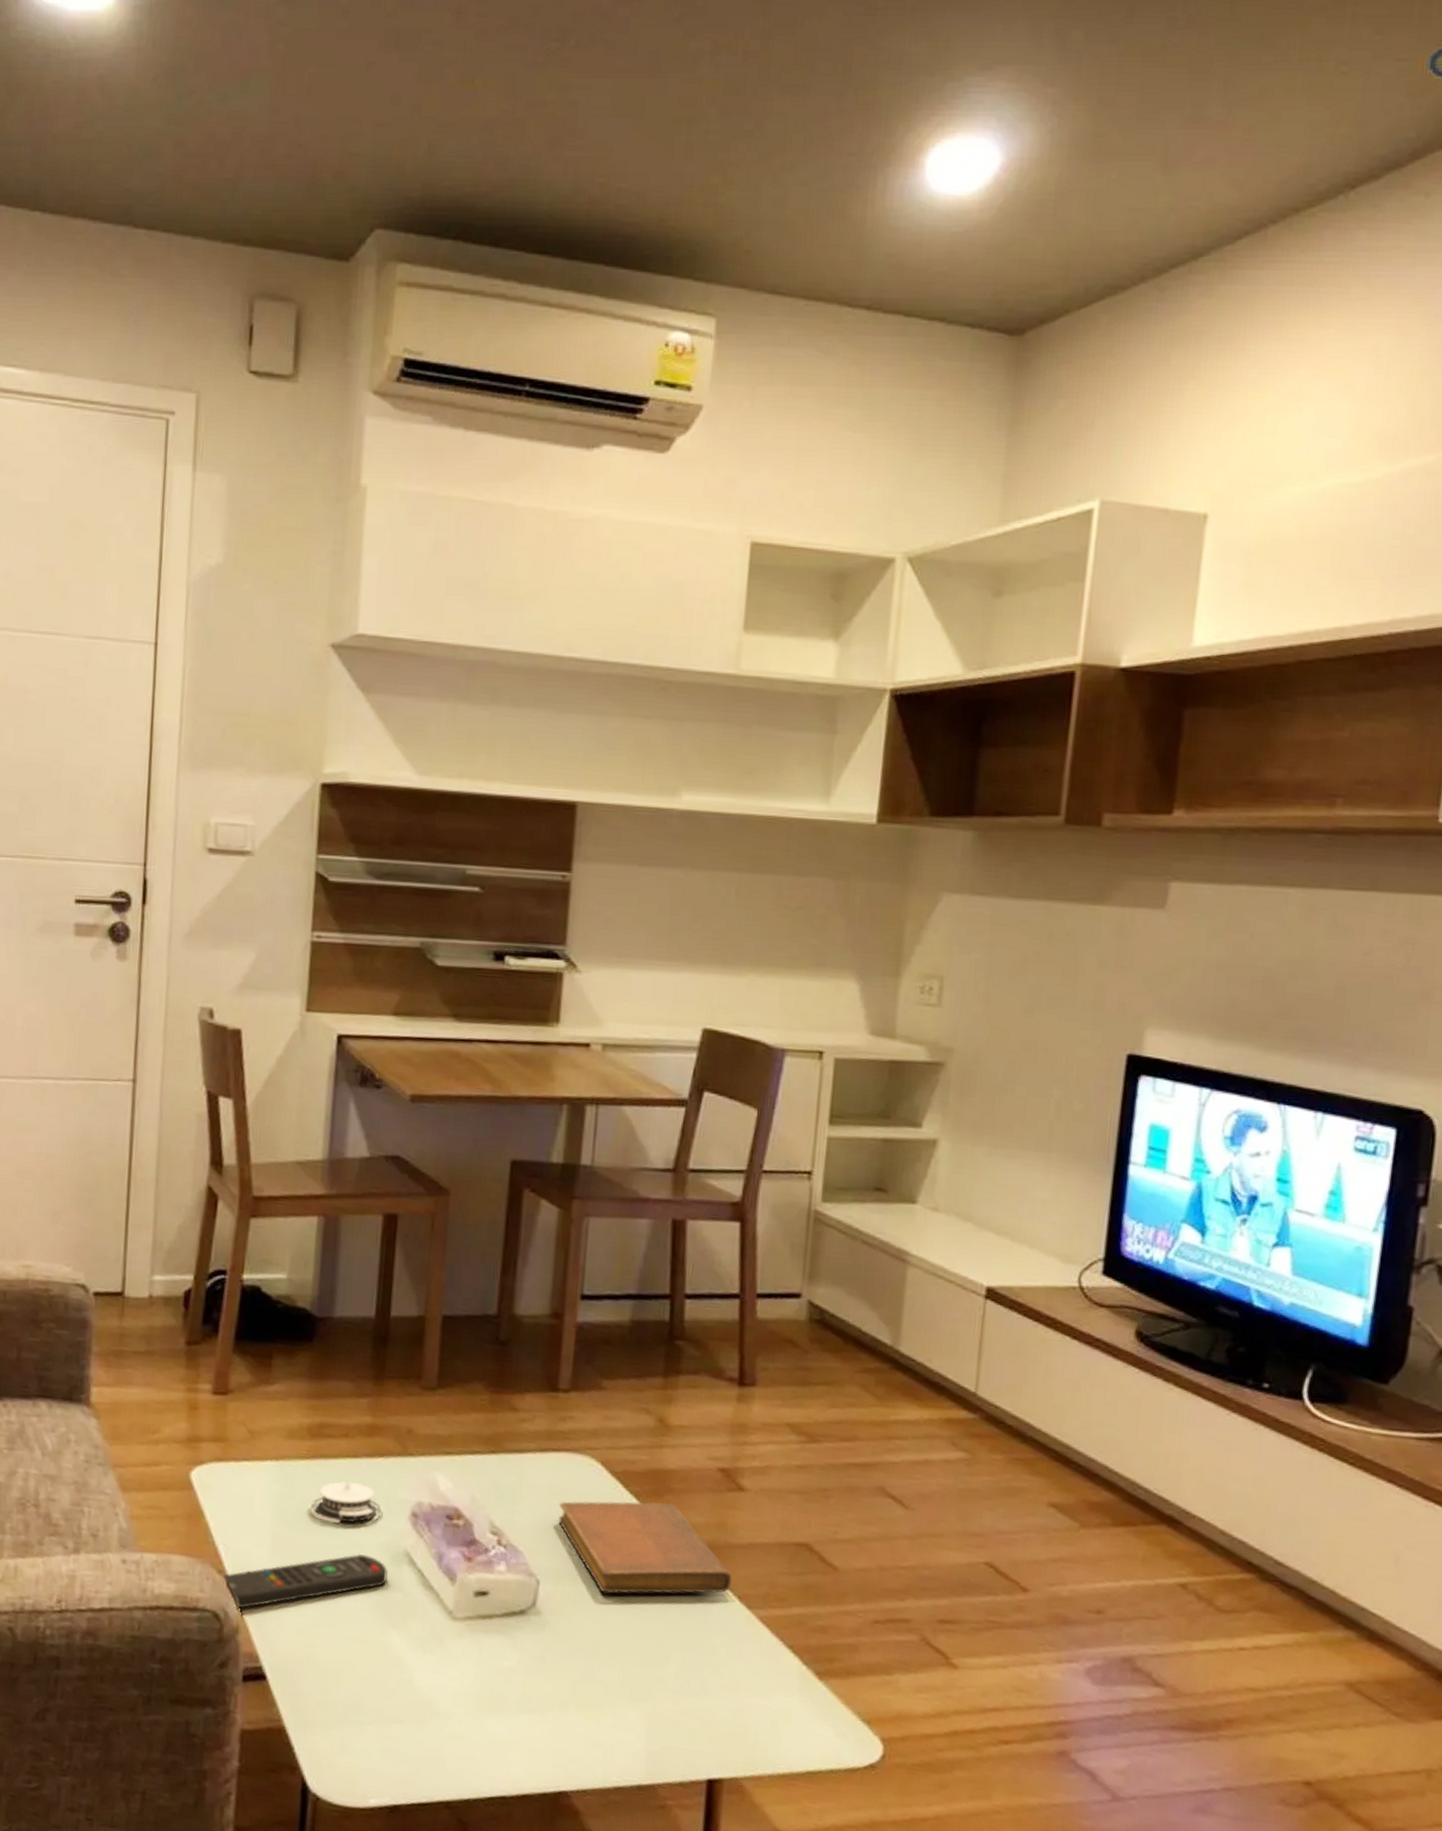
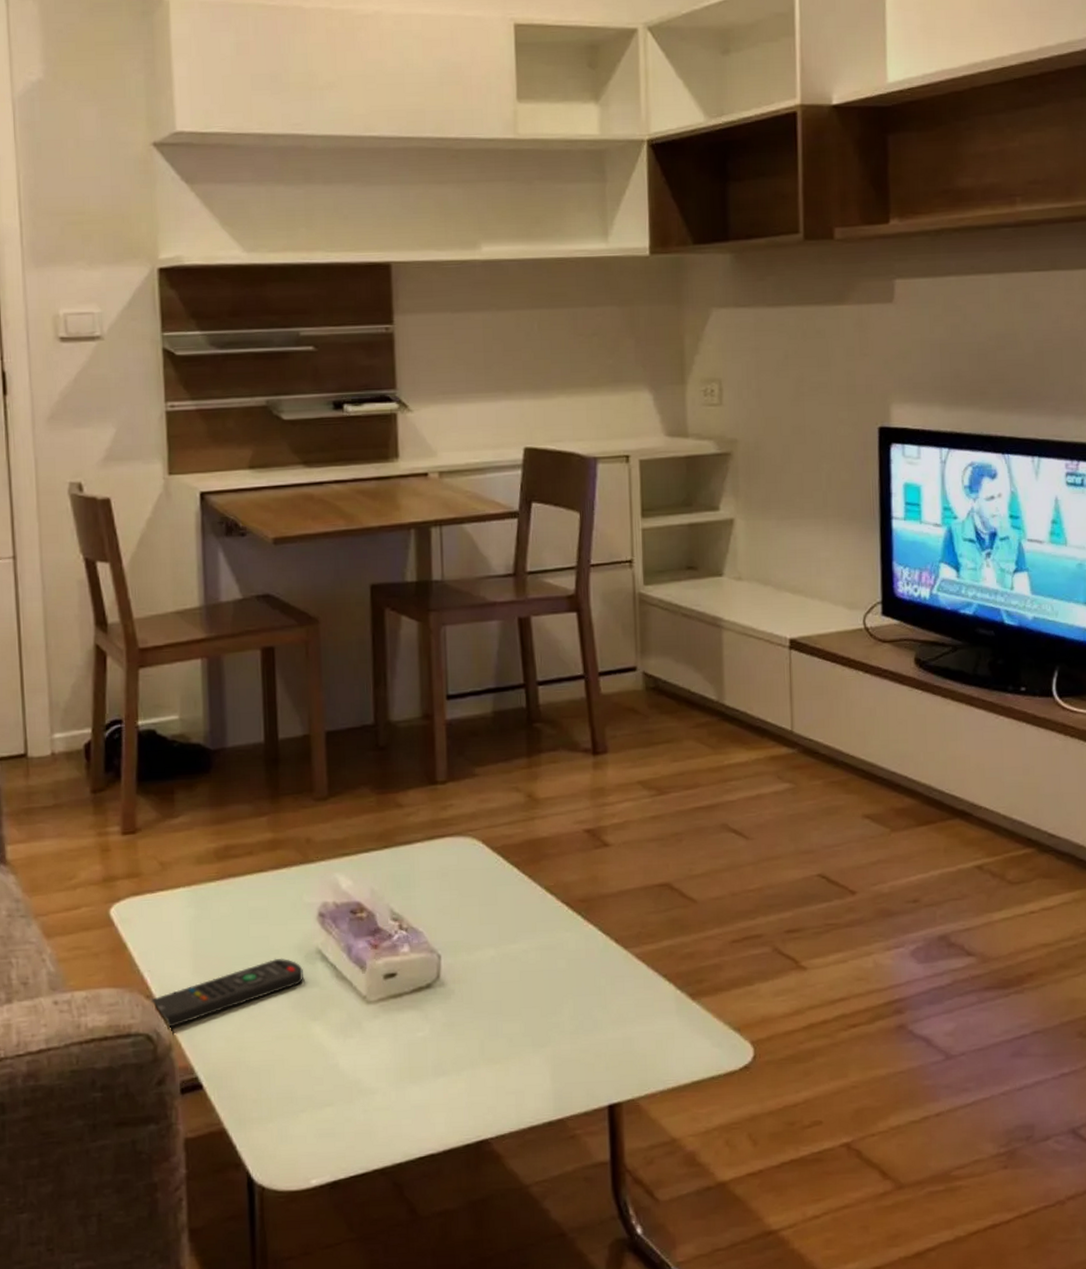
architectural model: present [309,1480,383,1523] -> none [224,893,292,935]
notebook: present [558,1500,732,1594] -> none [450,867,608,957]

